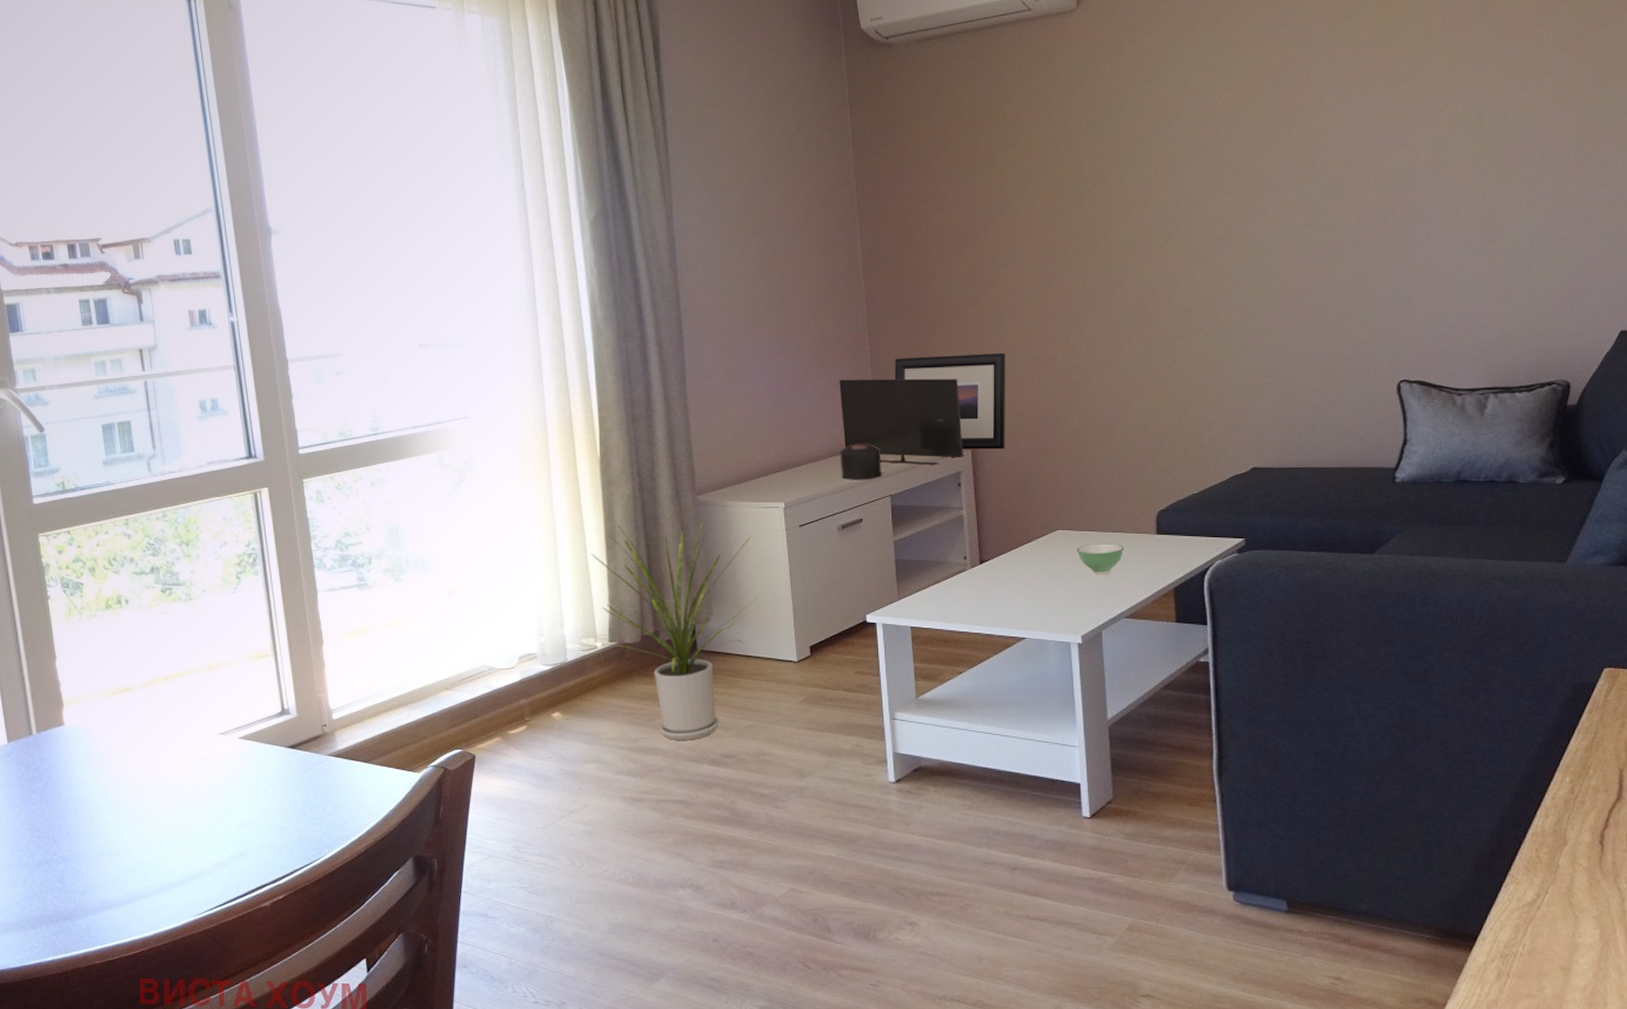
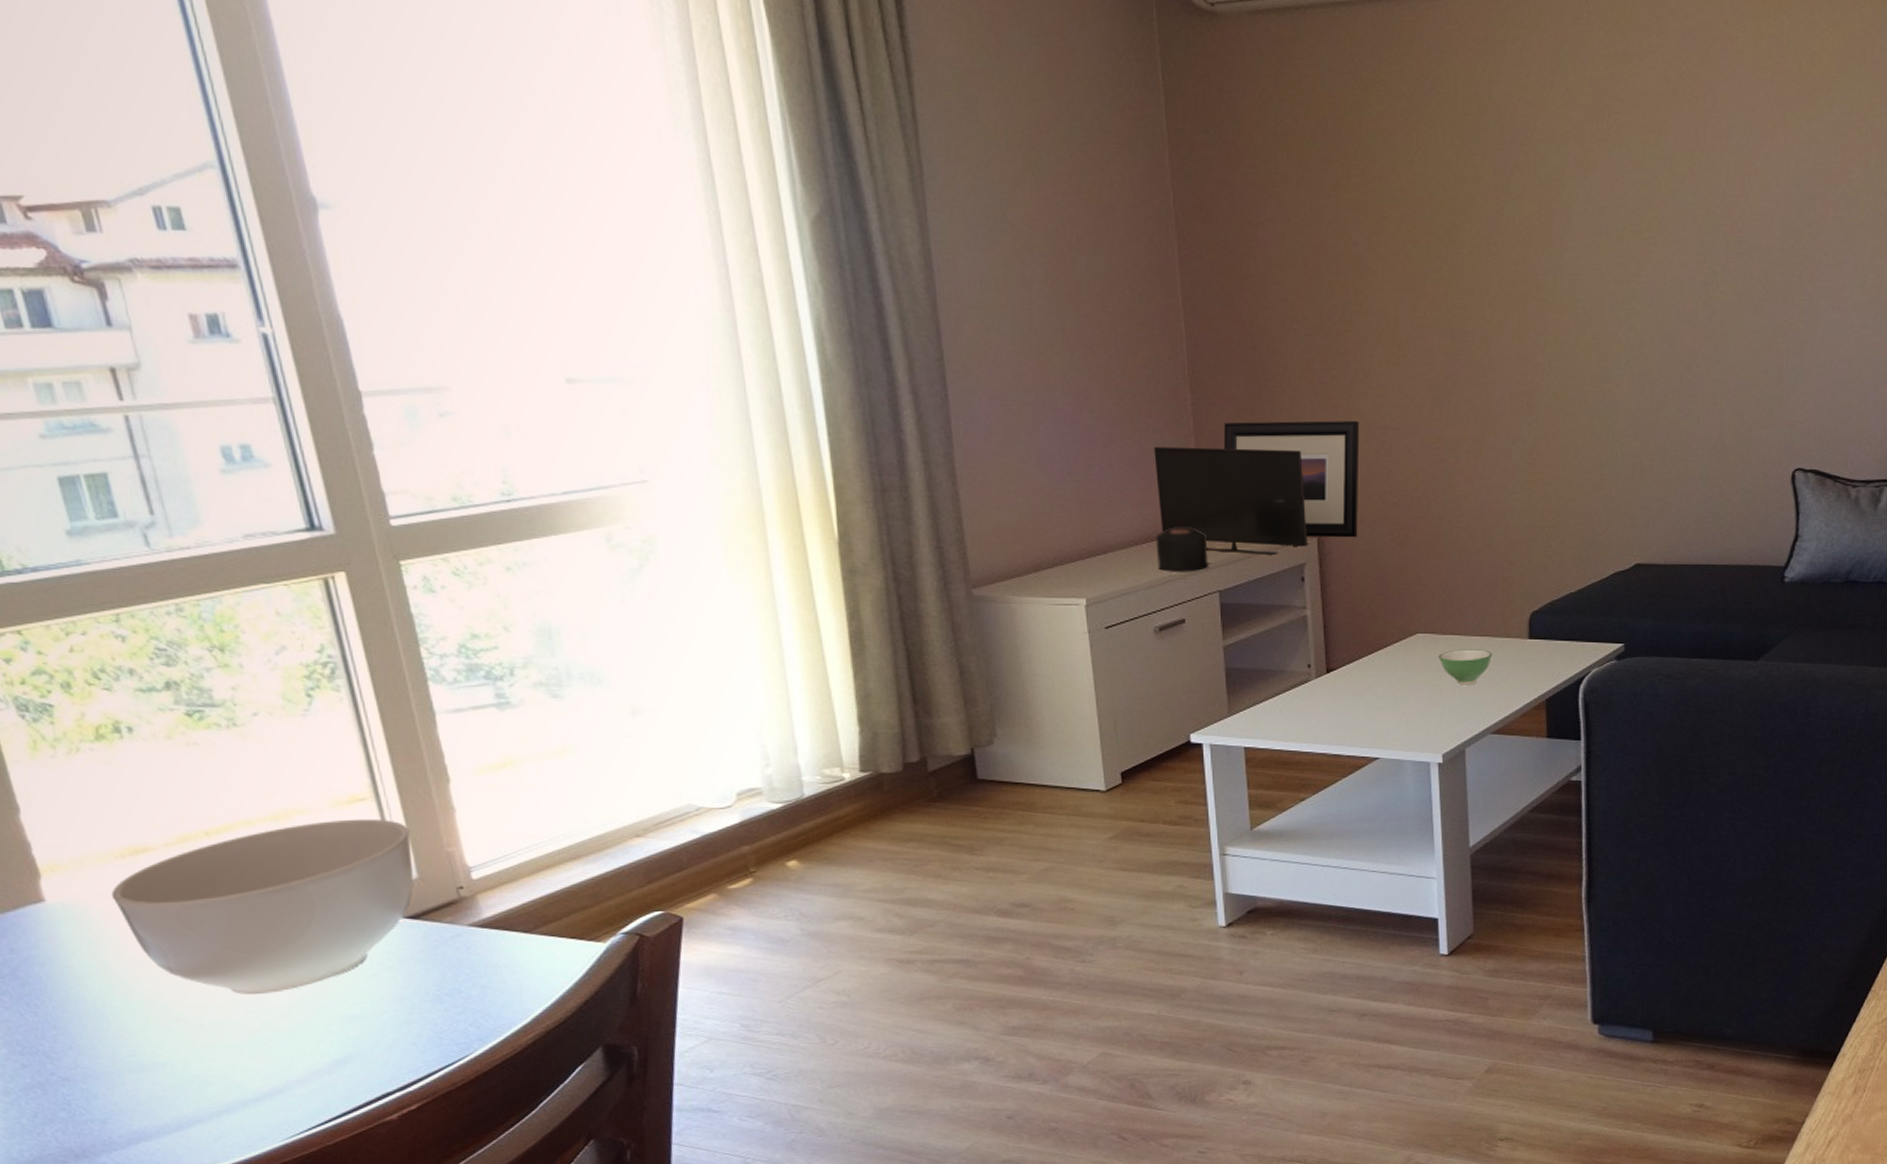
bowl: none [104,670,295,801] -> present [111,818,414,994]
house plant: present [590,514,757,740] -> none [830,612,1053,889]

